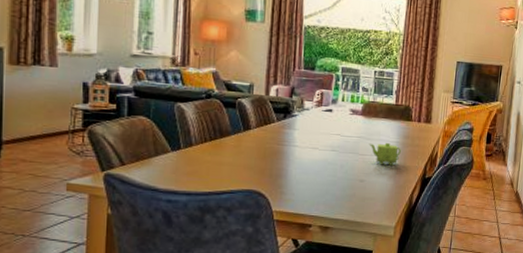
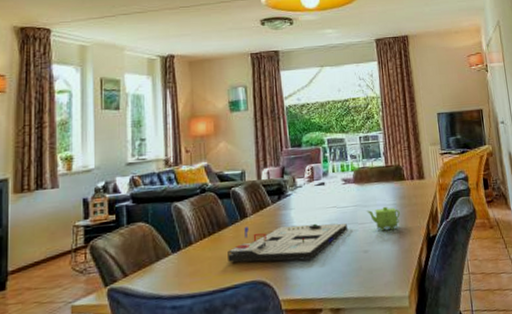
board game: none [227,139,348,179] -> present [227,223,347,263]

